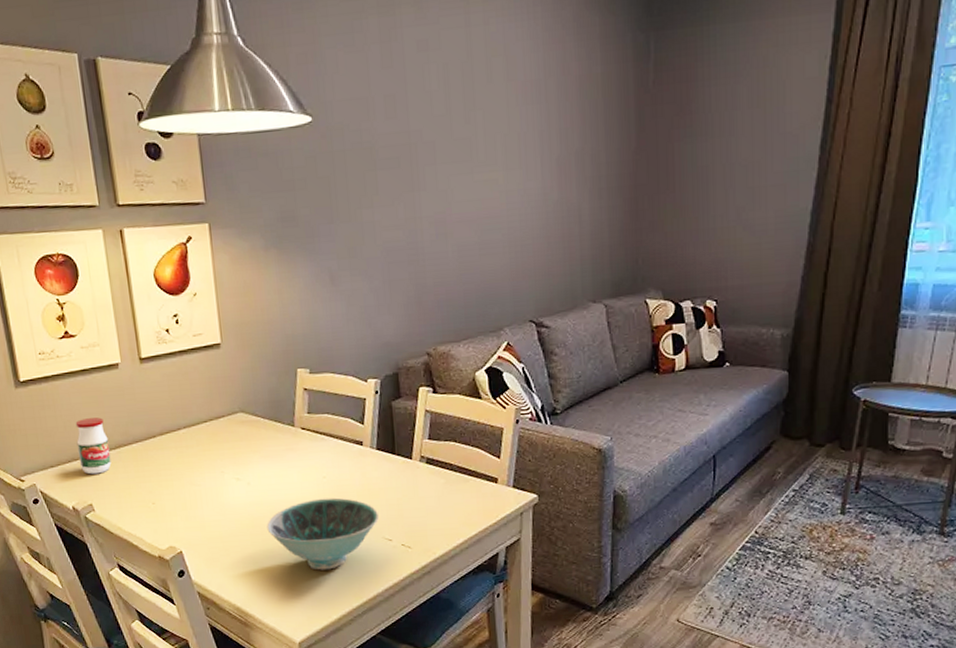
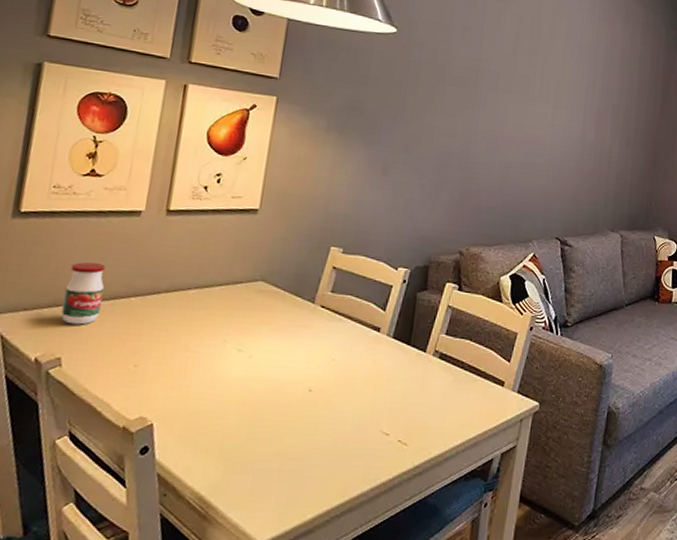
bowl: present [266,497,379,570] -> none [258,381,381,461]

